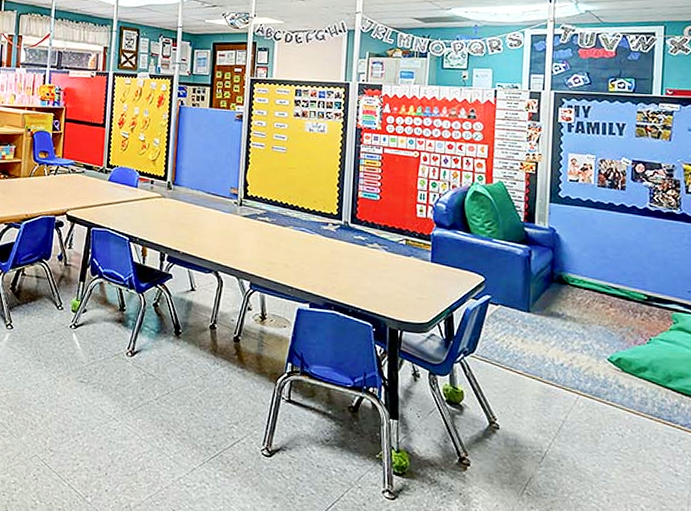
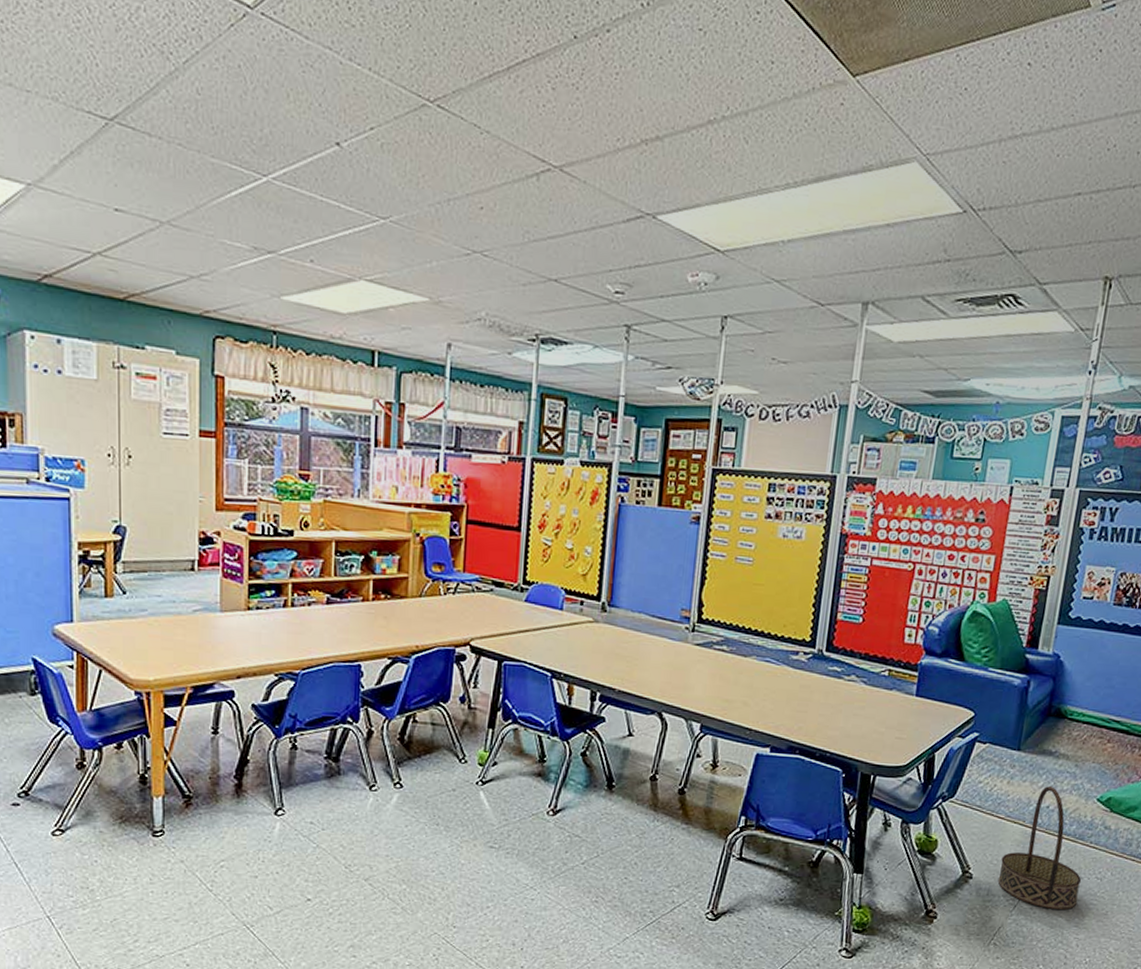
basket: none [523,345,604,464] -> present [997,786,1082,909]

